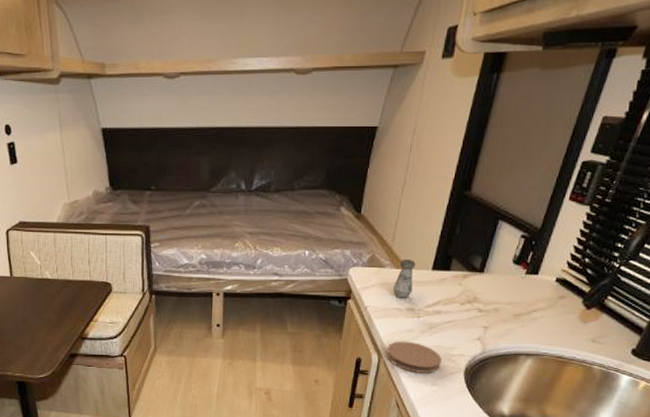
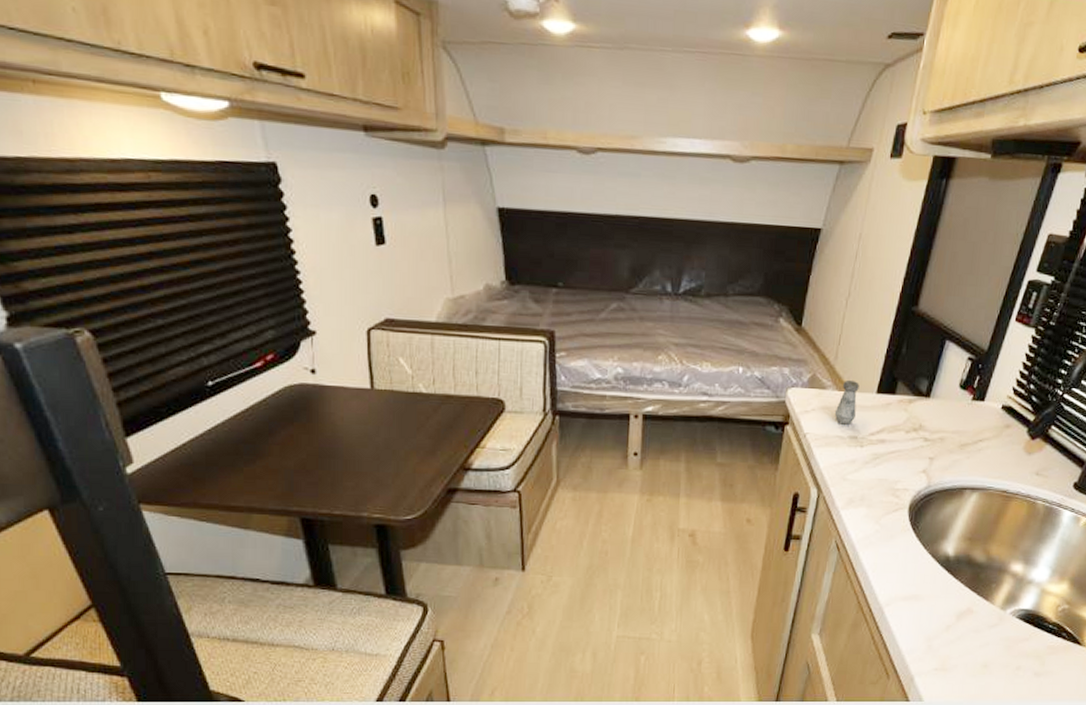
coaster: present [386,341,442,373] -> none [826,473,885,510]

